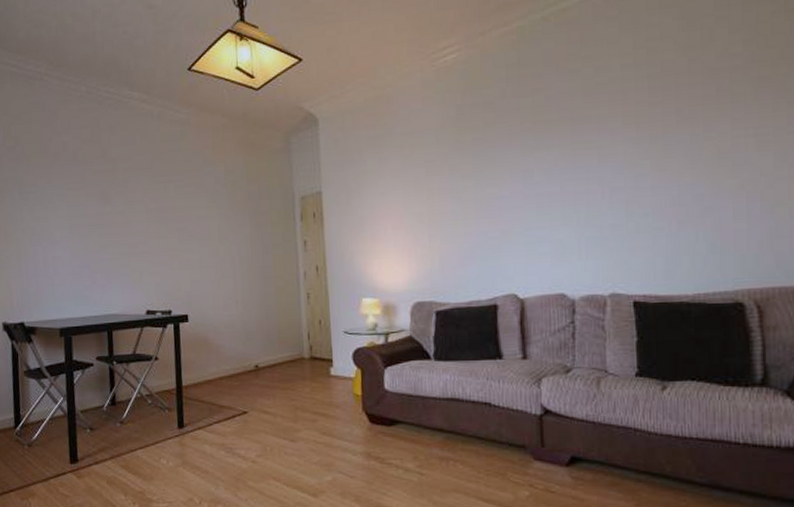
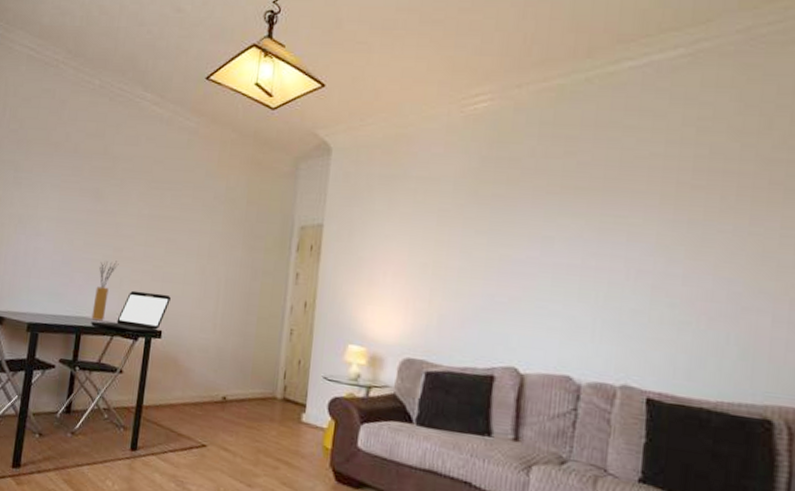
vase: none [118,257,136,316] -> present [91,261,119,321]
laptop: none [120,280,191,322] -> present [91,290,171,335]

